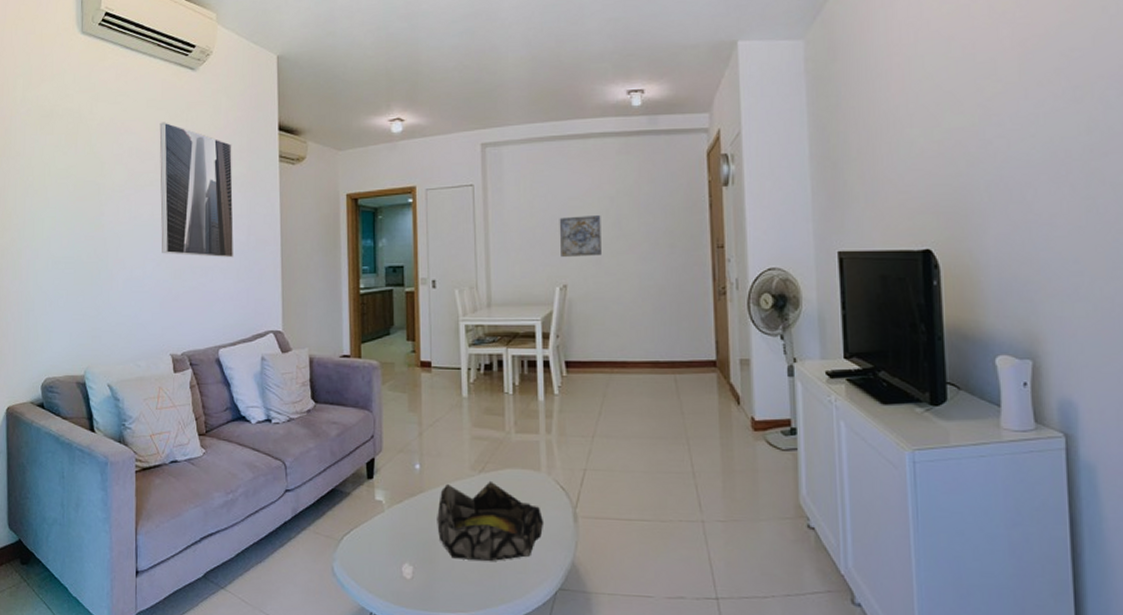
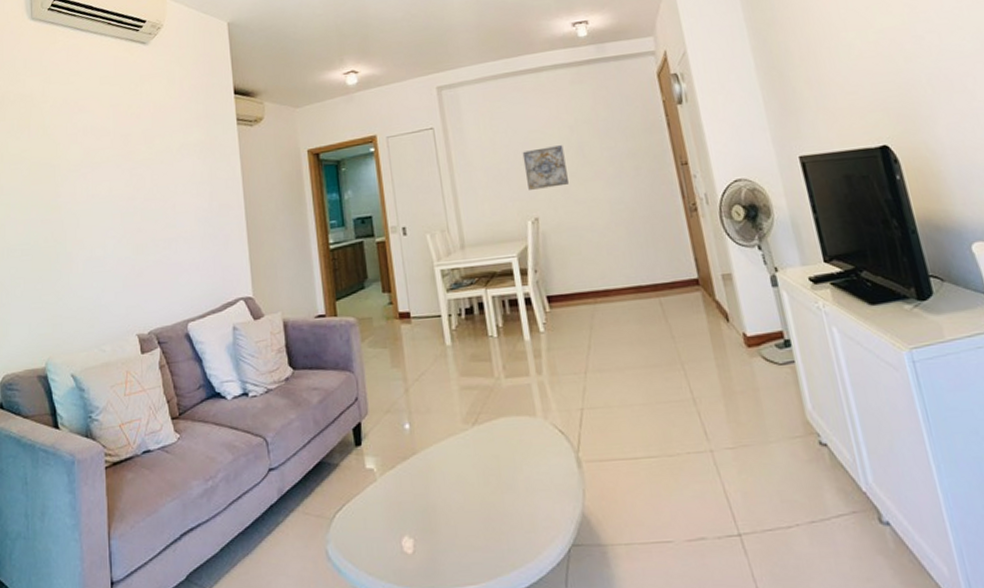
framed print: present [159,122,234,258] -> none [113,97,198,230]
decorative bowl: present [437,480,544,561] -> none [433,432,548,525]

